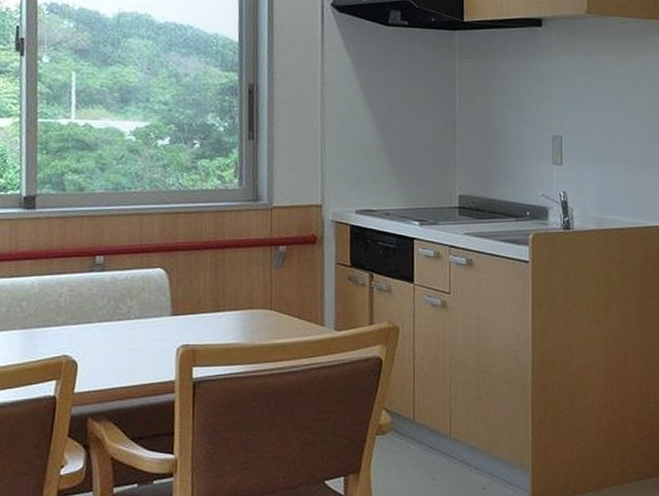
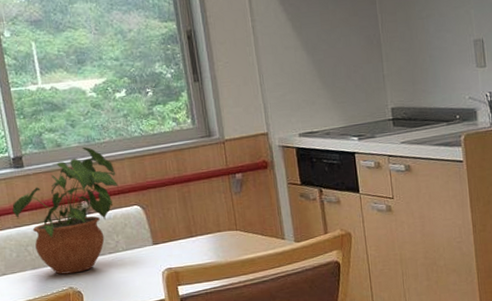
potted plant: none [12,195,143,339] -> present [12,147,119,275]

